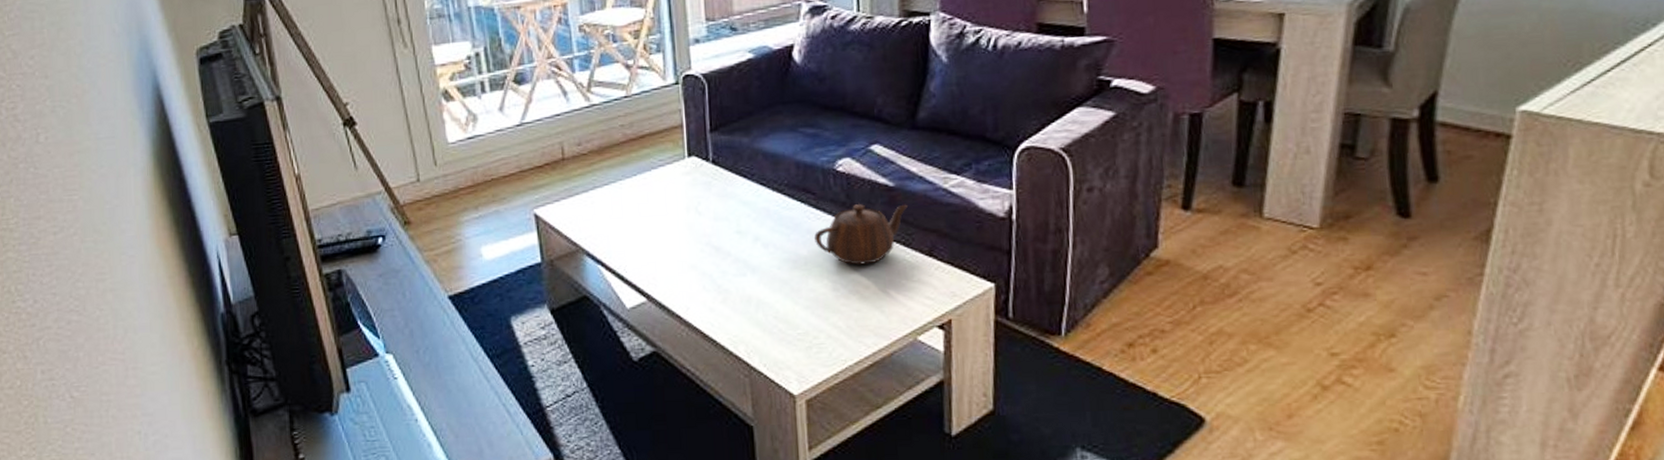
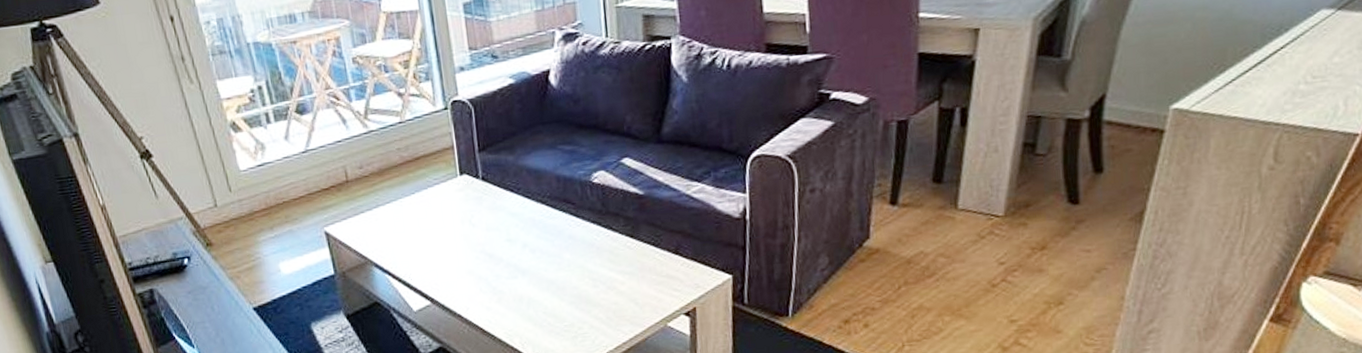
teapot: present [813,204,909,265] -> none [575,209,657,265]

